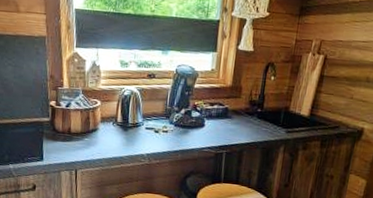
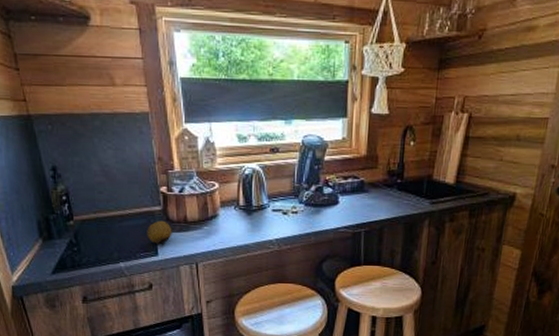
fruit: none [35,130,57,151] -> present [147,220,172,244]

